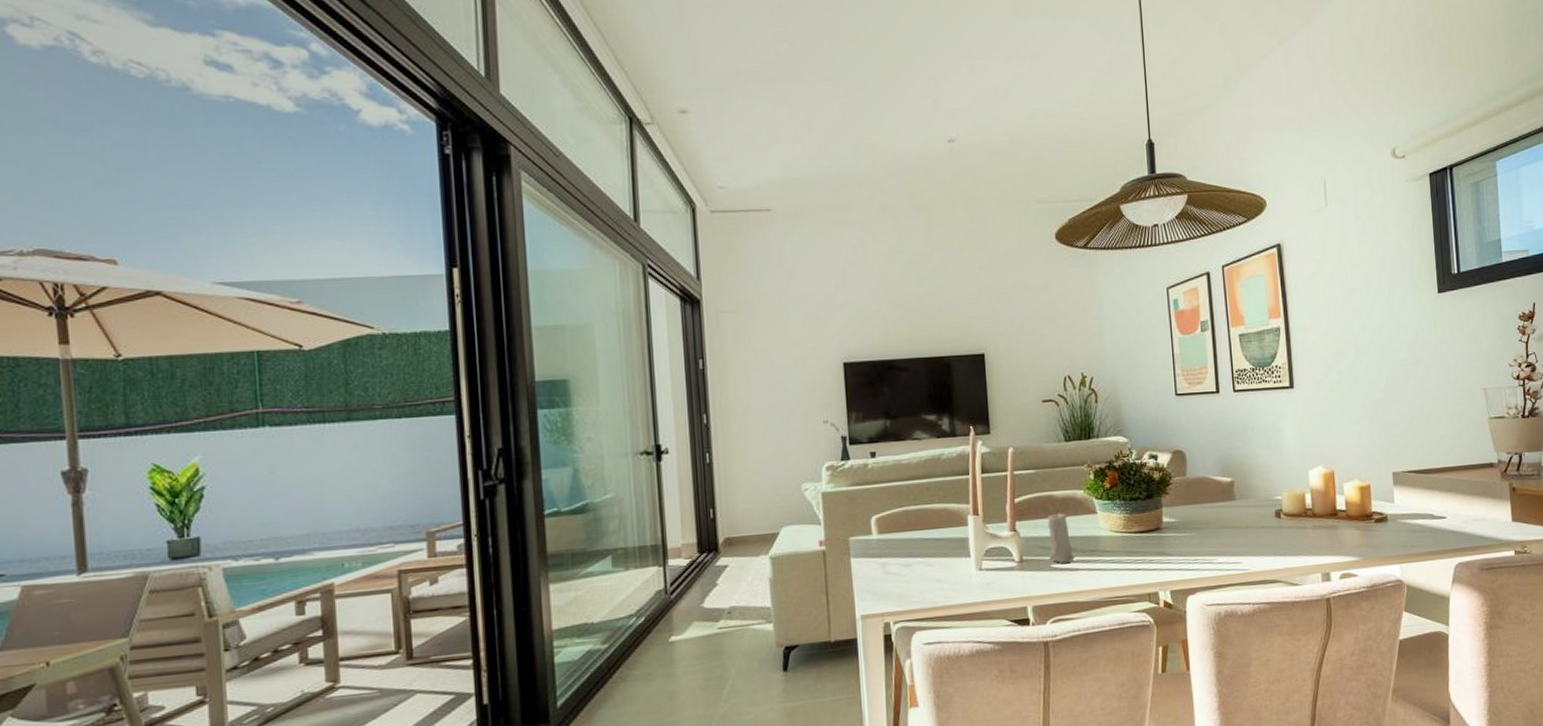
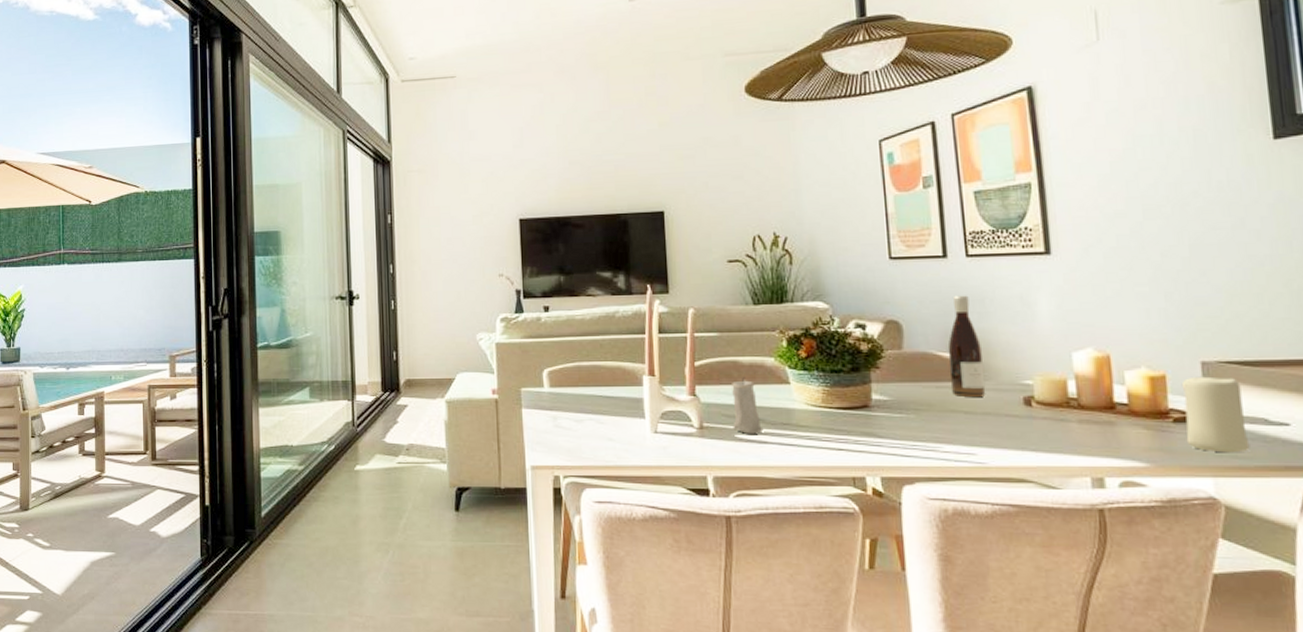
bottle: none [1220,425,1249,514] -> present [947,295,986,396]
candle: none [1380,484,1422,544] -> present [1181,376,1250,453]

